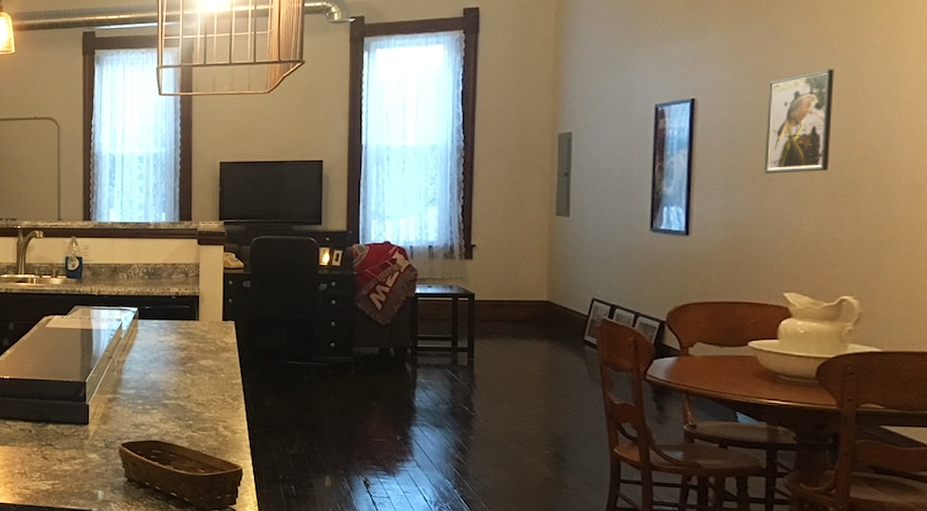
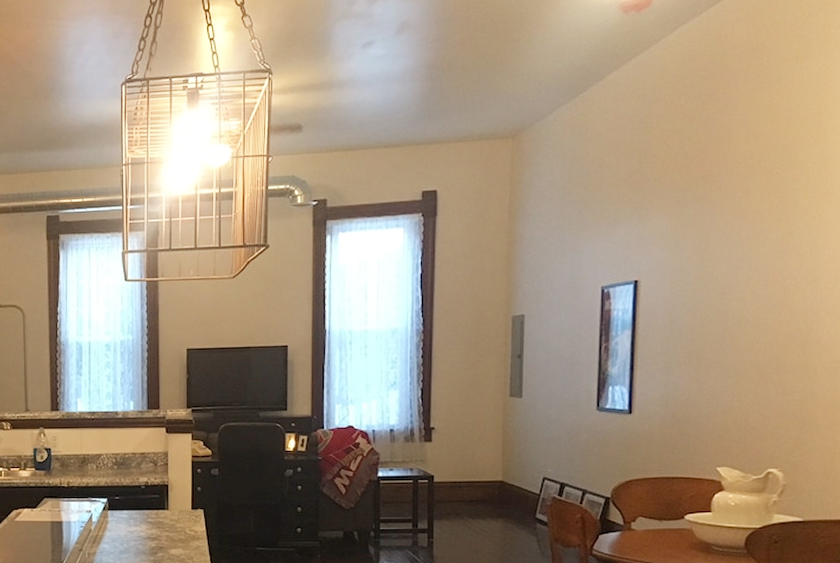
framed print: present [764,69,834,174] -> none [700,250,764,353]

